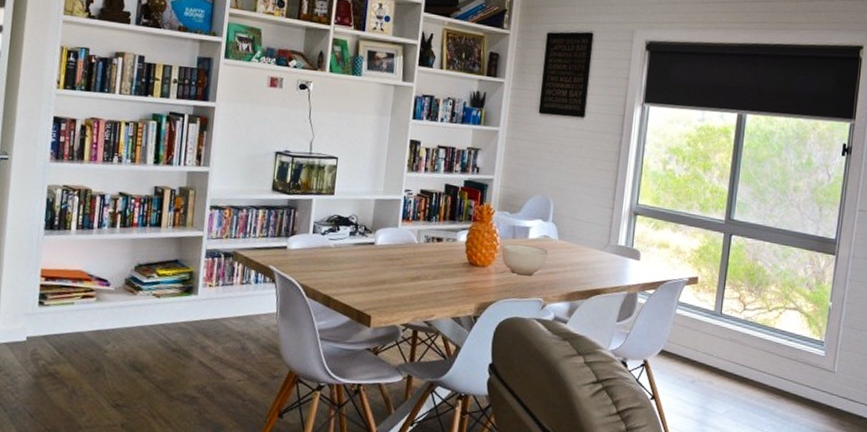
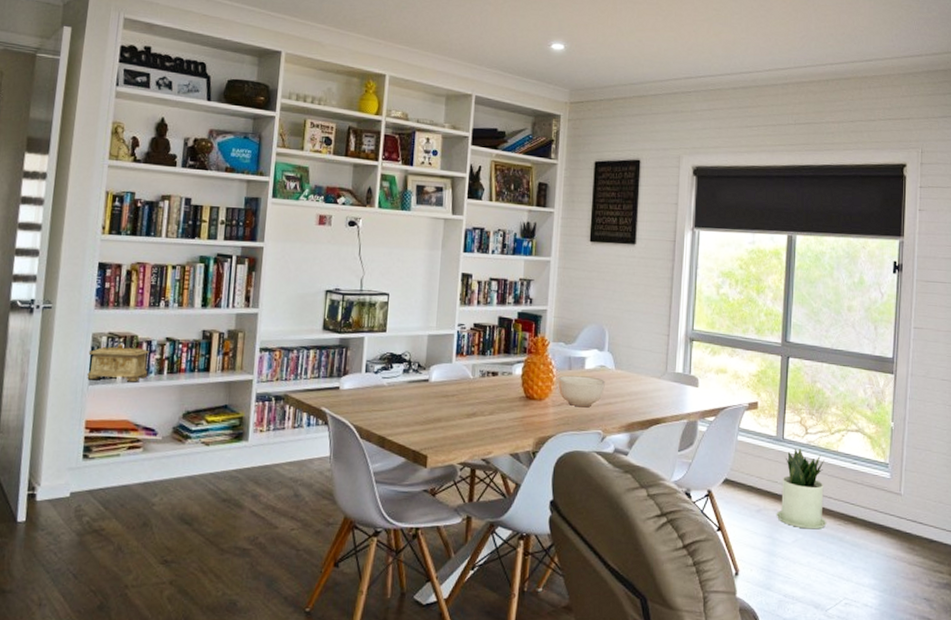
decorative box: none [42,196,103,234] -> present [87,343,149,382]
planter: none [709,323,761,402] -> present [776,448,827,530]

